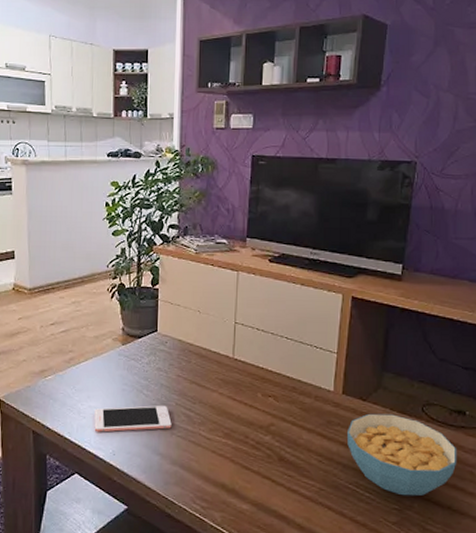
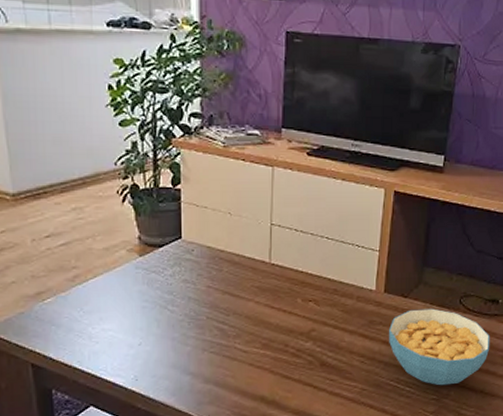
cell phone: present [94,405,172,432] -> none [110,321,203,358]

